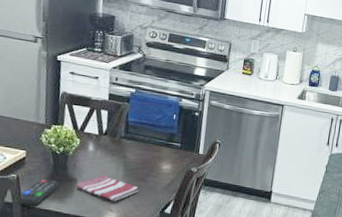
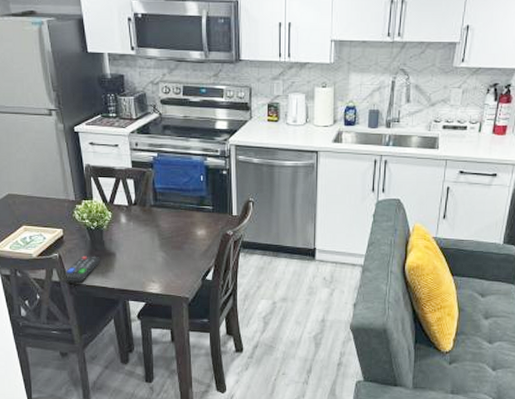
dish towel: present [76,174,139,201] -> none [115,245,177,272]

